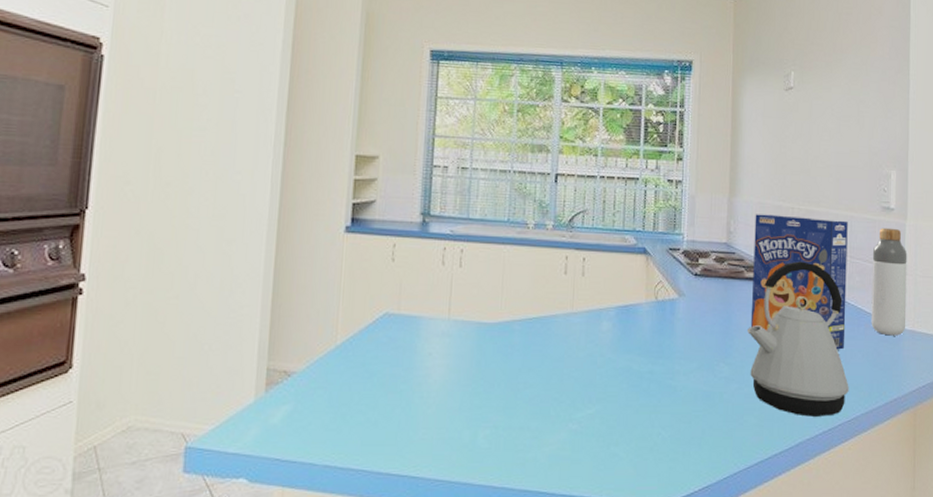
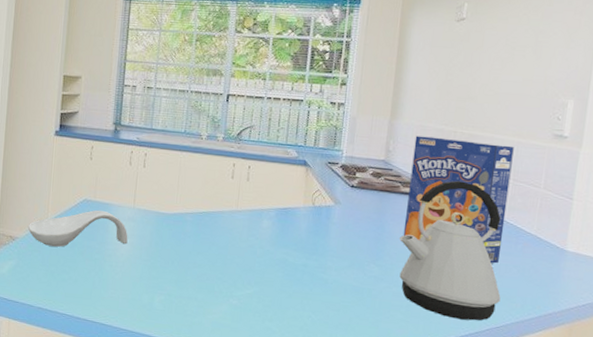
spoon rest: none [308,325,443,379] -> present [27,210,128,247]
bottle: present [871,227,907,336] -> none [530,154,579,257]

